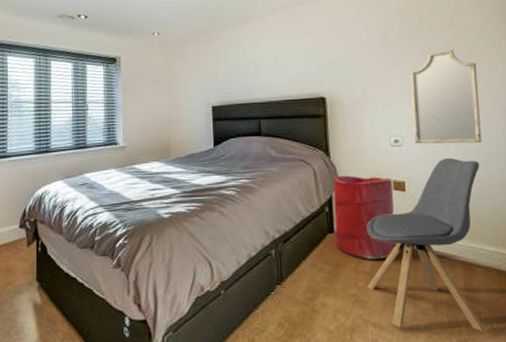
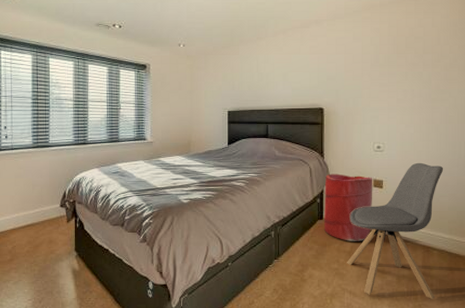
home mirror: present [410,49,482,144] -> none [393,73,449,151]

